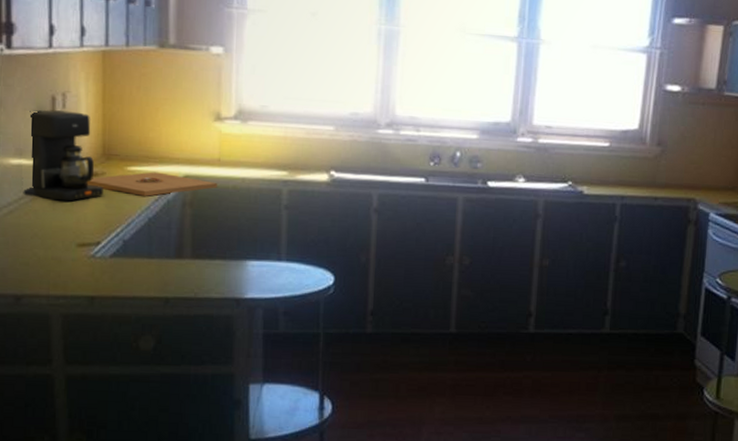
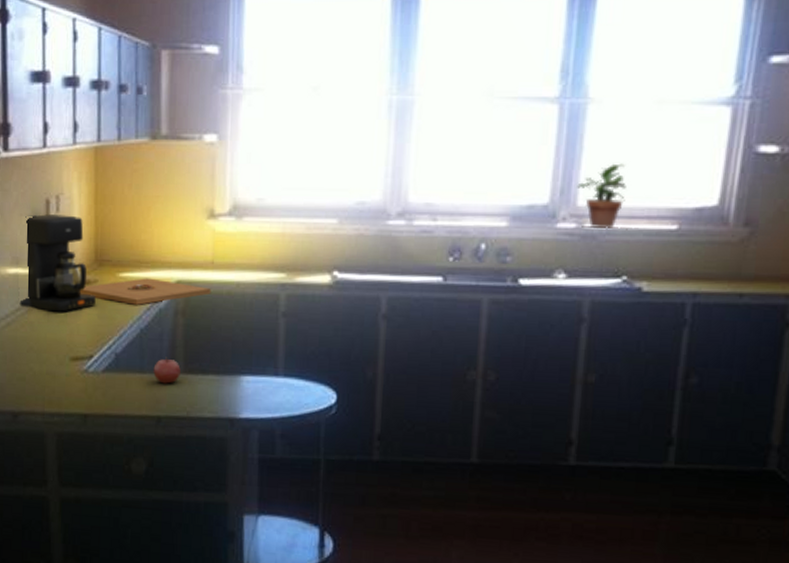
fruit: none [161,243,188,268] -> present [153,357,181,384]
potted plant: none [532,92,570,144] -> present [577,163,626,230]

